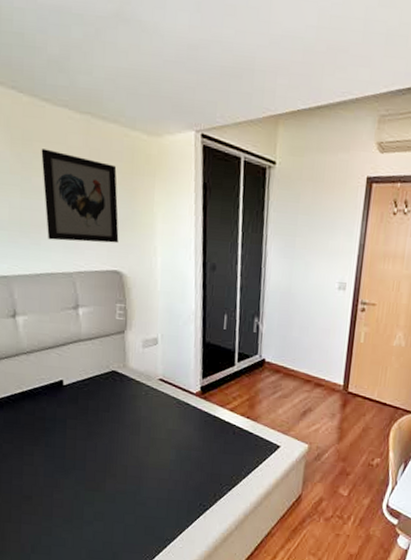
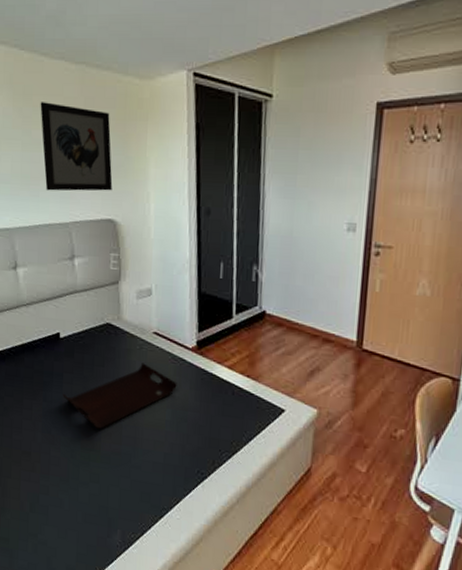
serving tray: none [66,407,182,472] -> present [63,363,177,430]

